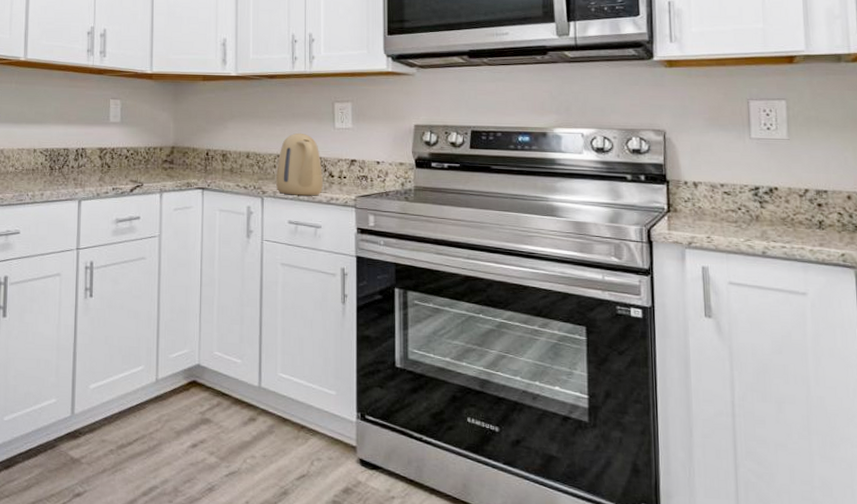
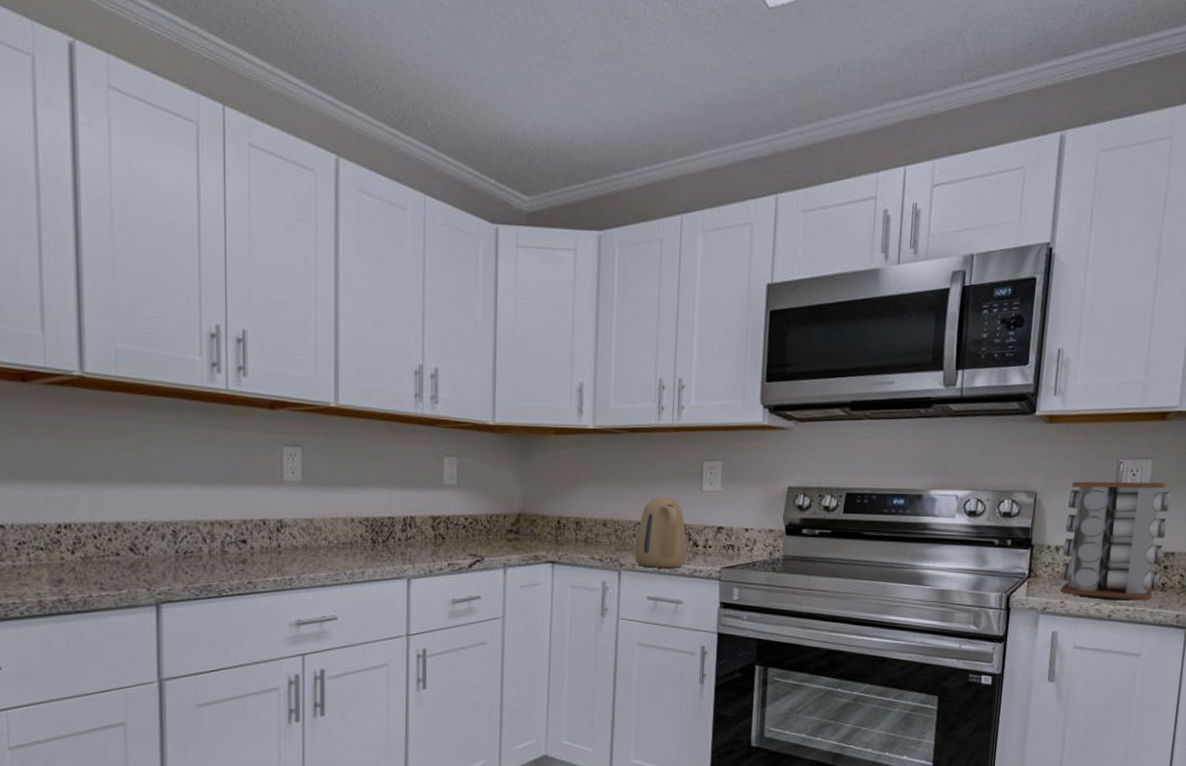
spice rack: none [700,102,816,238] -> present [1060,462,1170,601]

